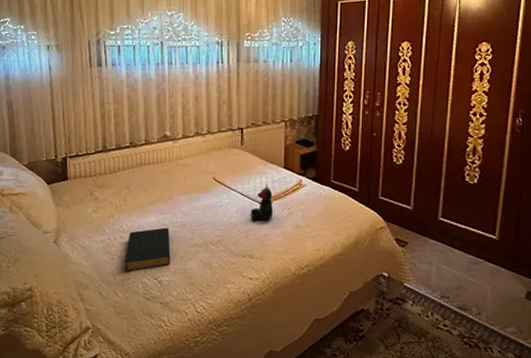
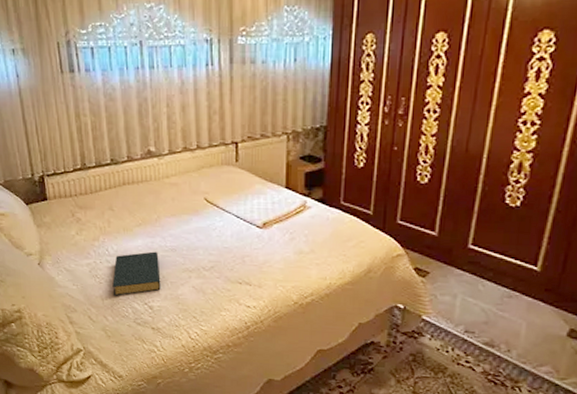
teddy bear: present [251,184,273,220] -> none [248,205,273,245]

